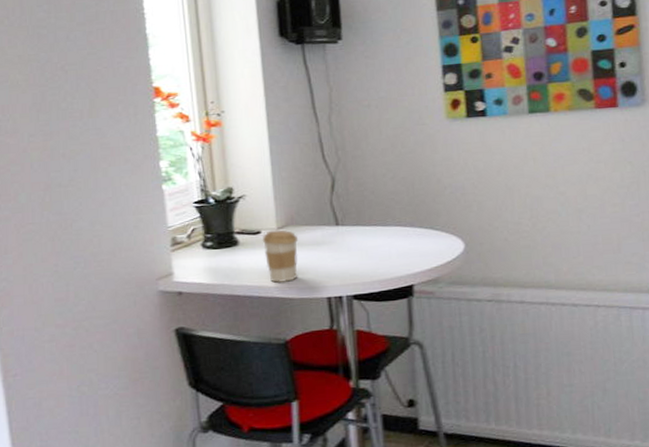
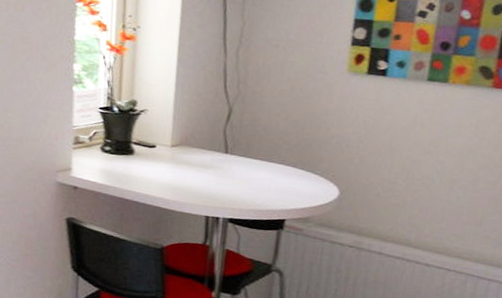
coffee cup: present [262,230,299,284] -> none [155,146,189,196]

